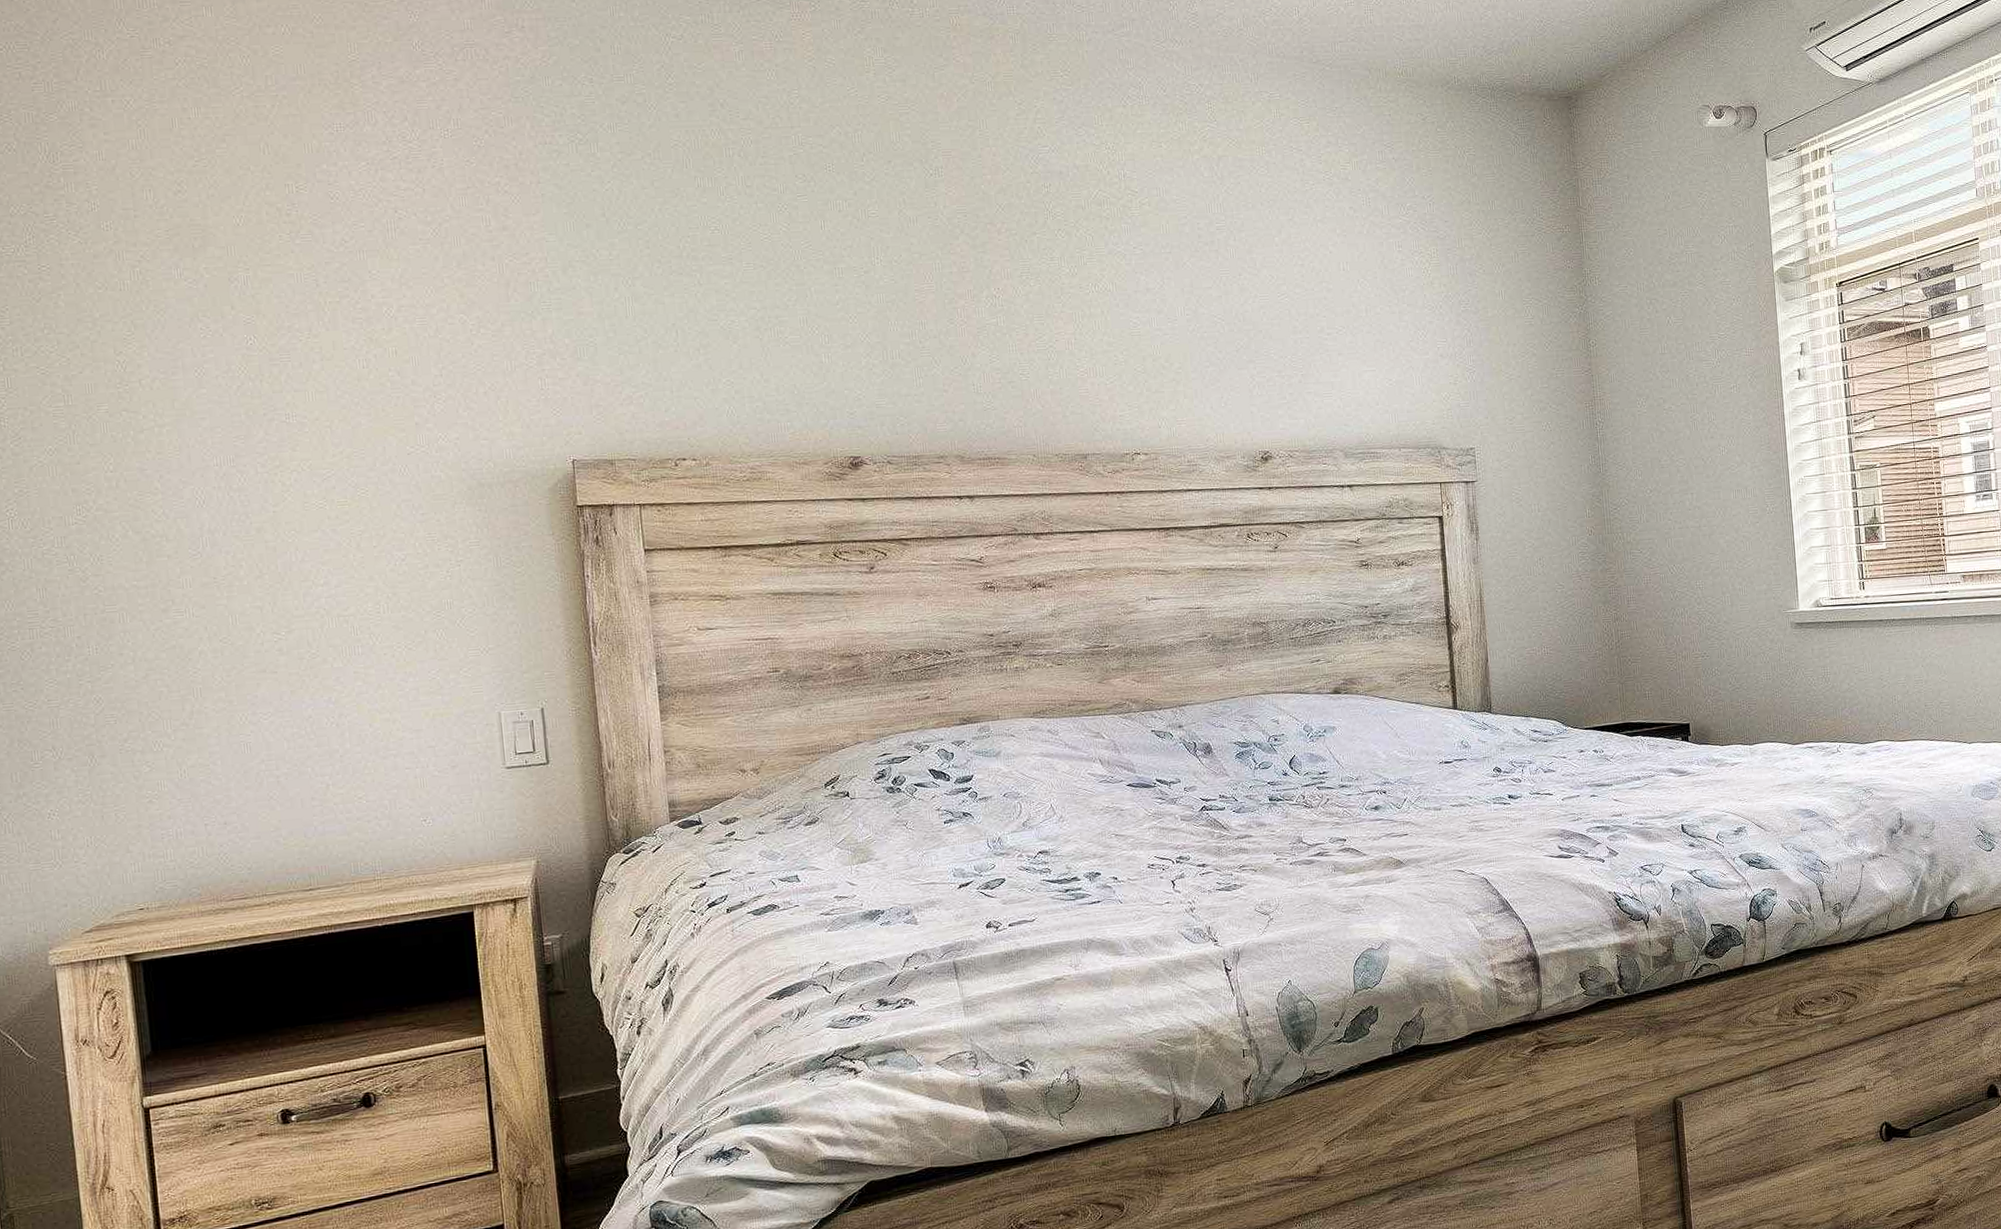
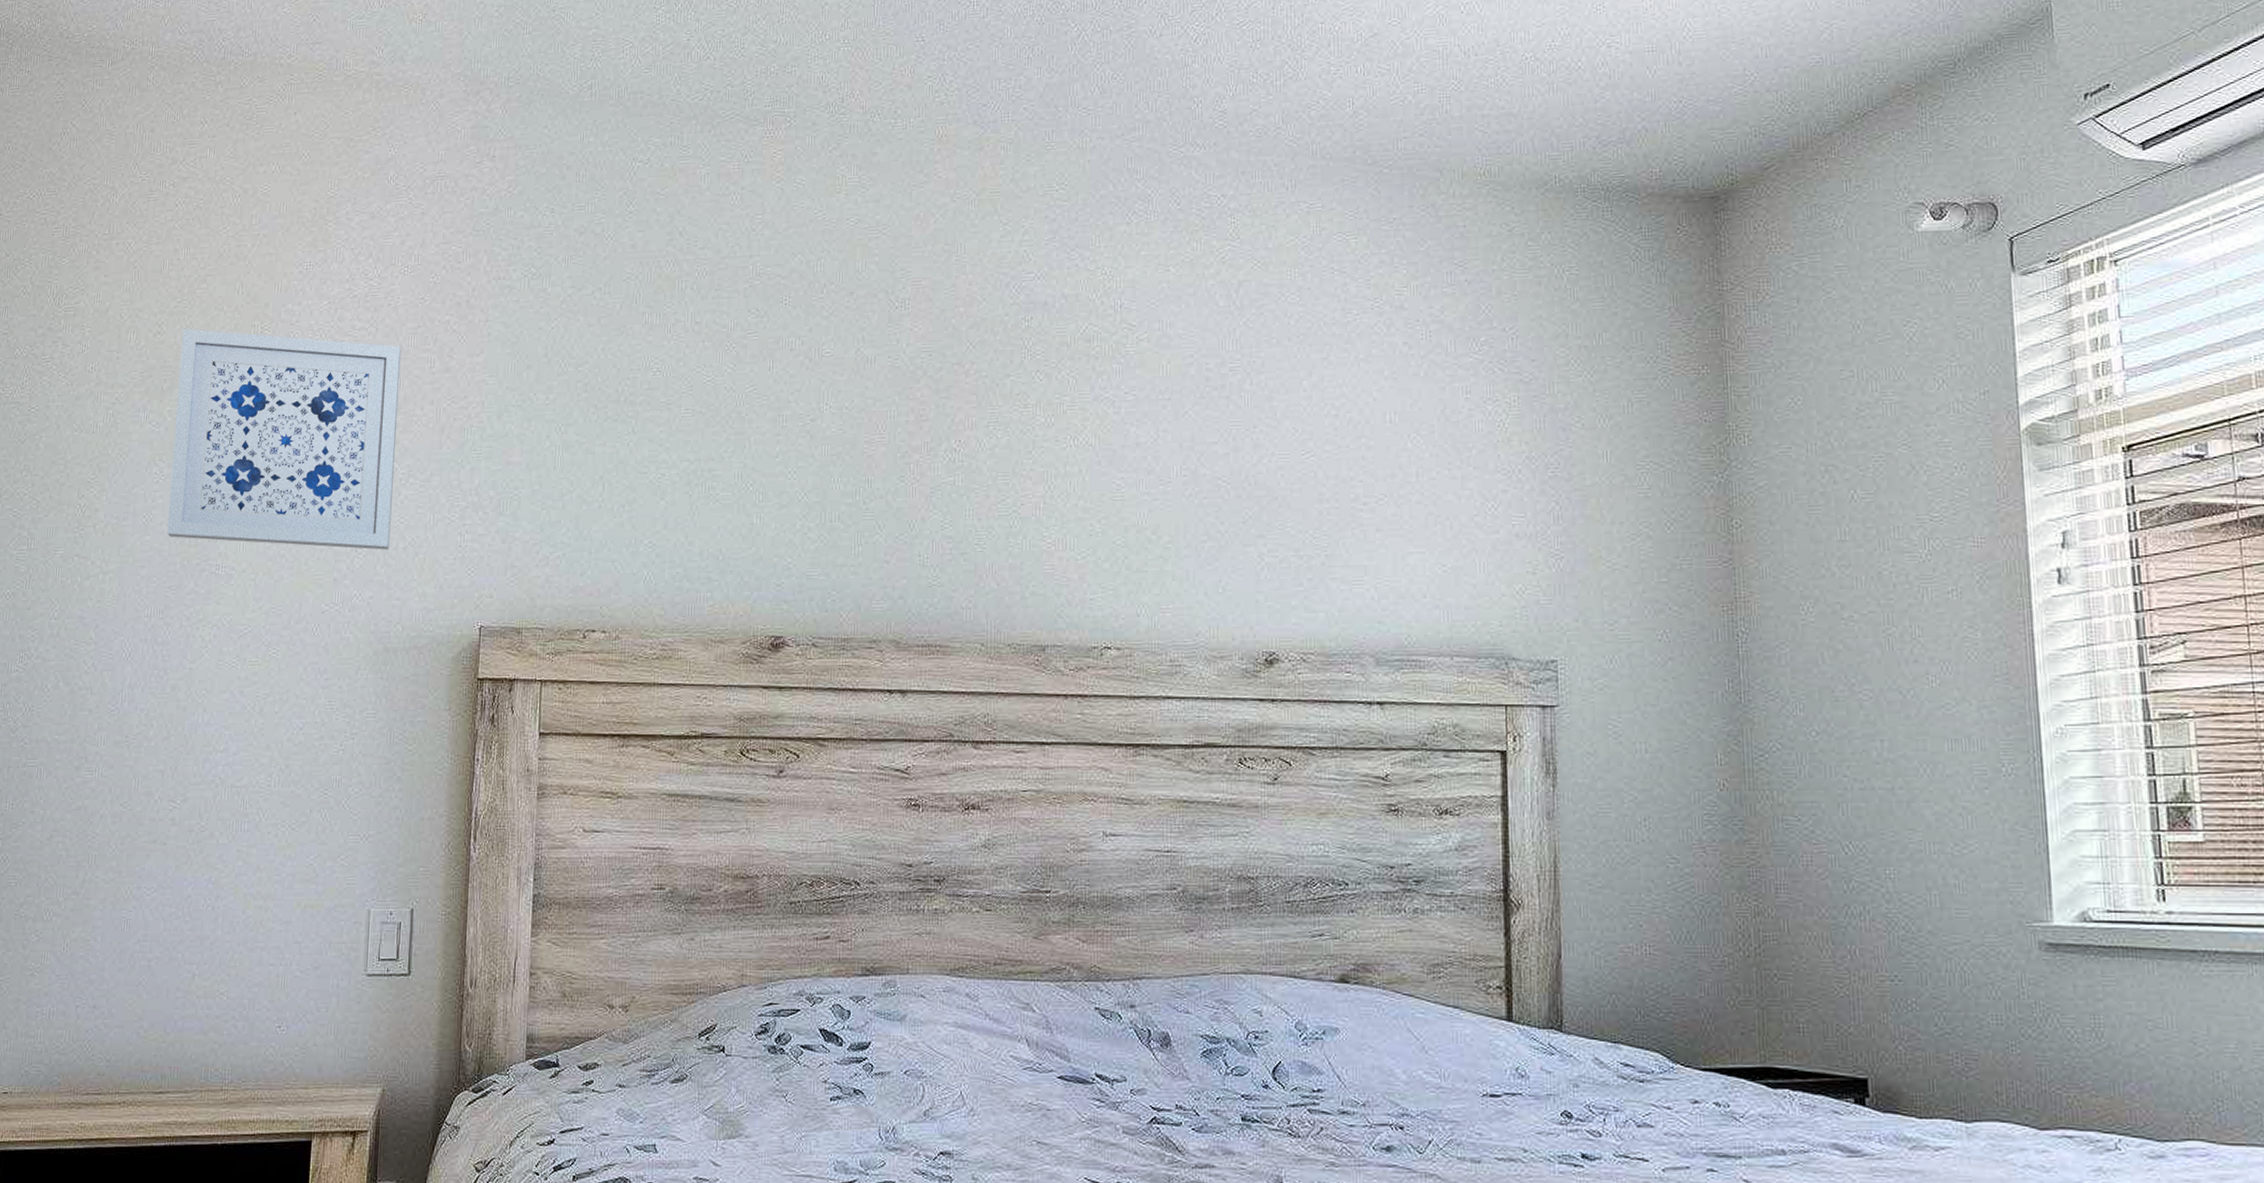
wall art: none [206,187,469,395] -> present [167,328,402,550]

